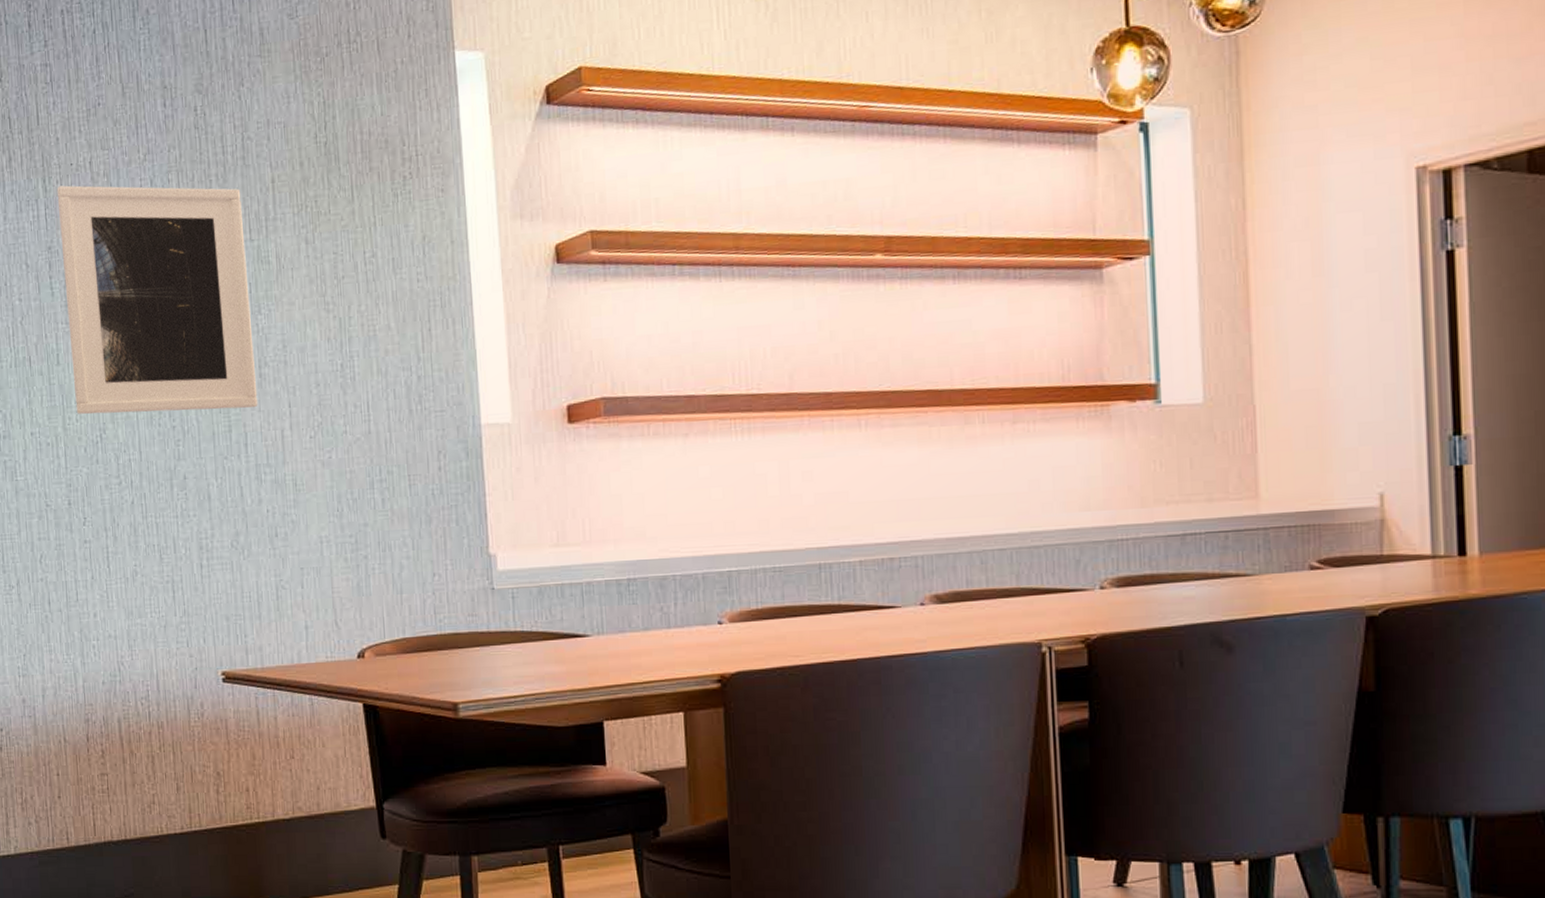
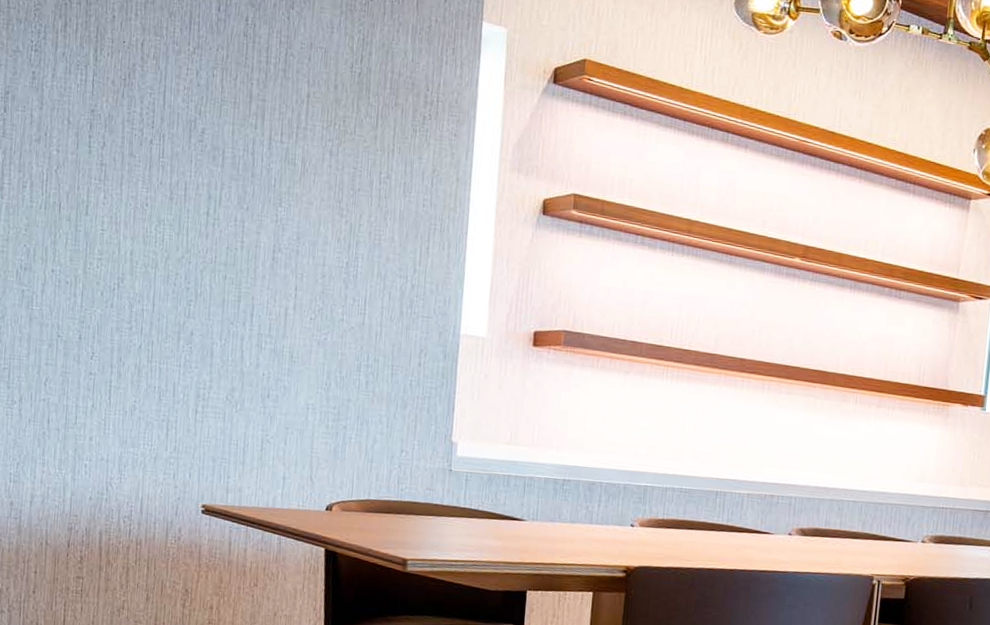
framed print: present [57,185,258,415] -> none [98,58,278,285]

